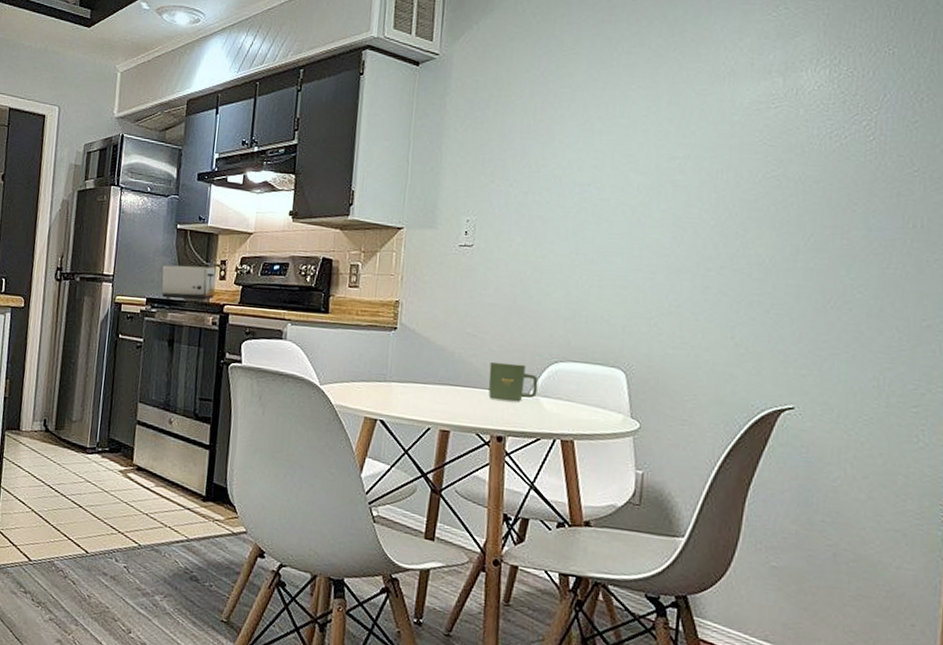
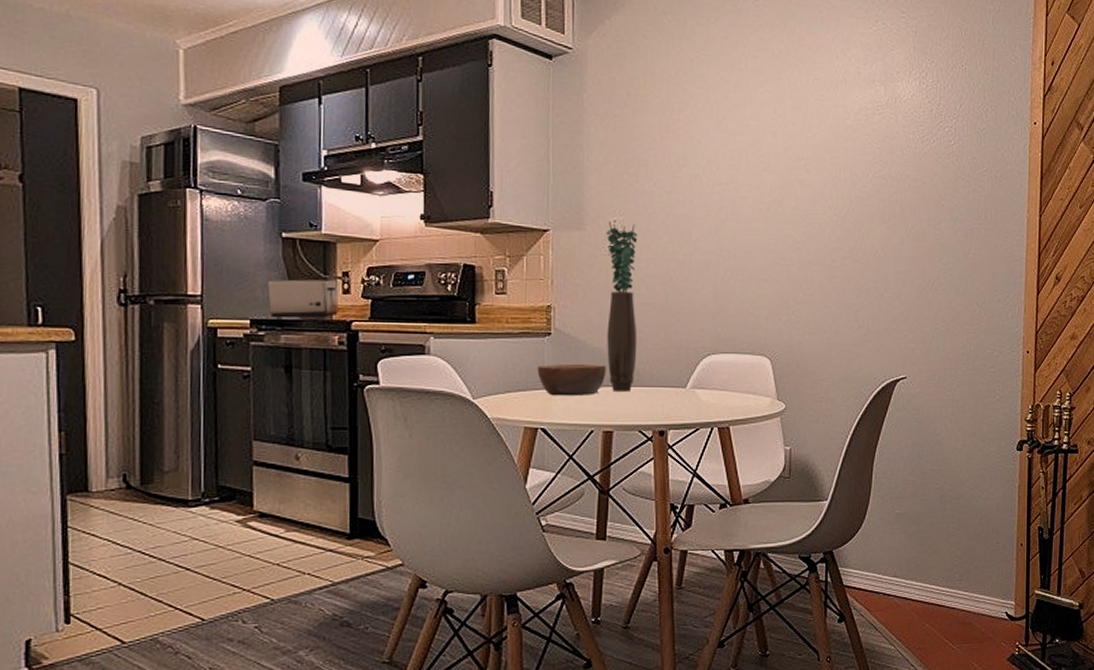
bowl: none [381,358,449,393] -> present [537,363,607,397]
vase: none [449,221,490,393] -> present [606,221,638,393]
mug: present [488,361,538,404] -> none [647,359,694,398]

